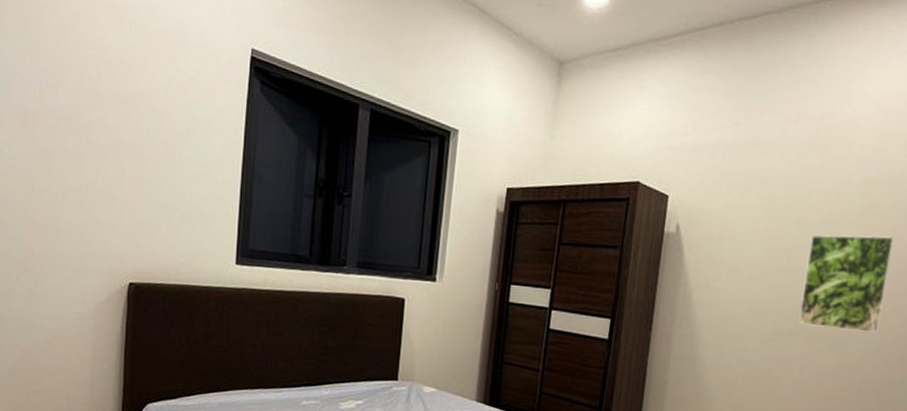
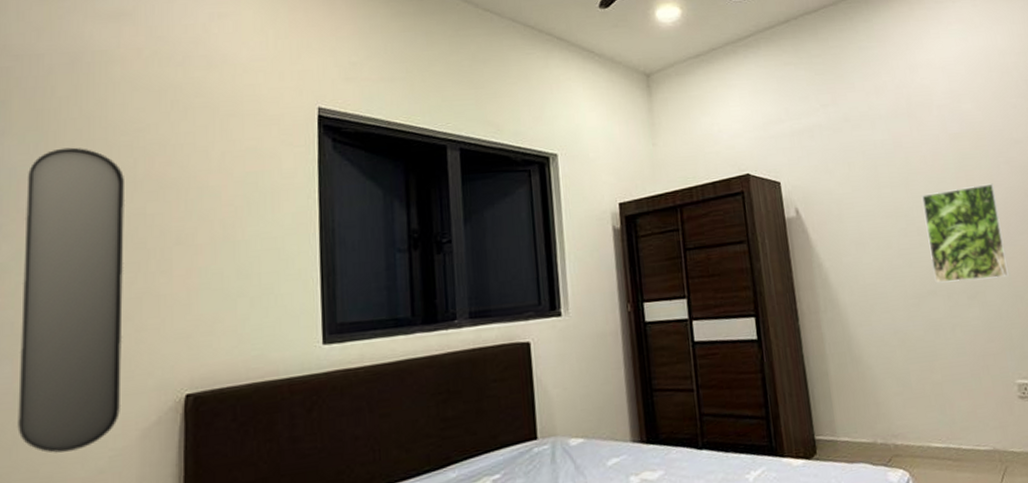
home mirror: none [10,53,90,308] -> present [17,147,124,453]

